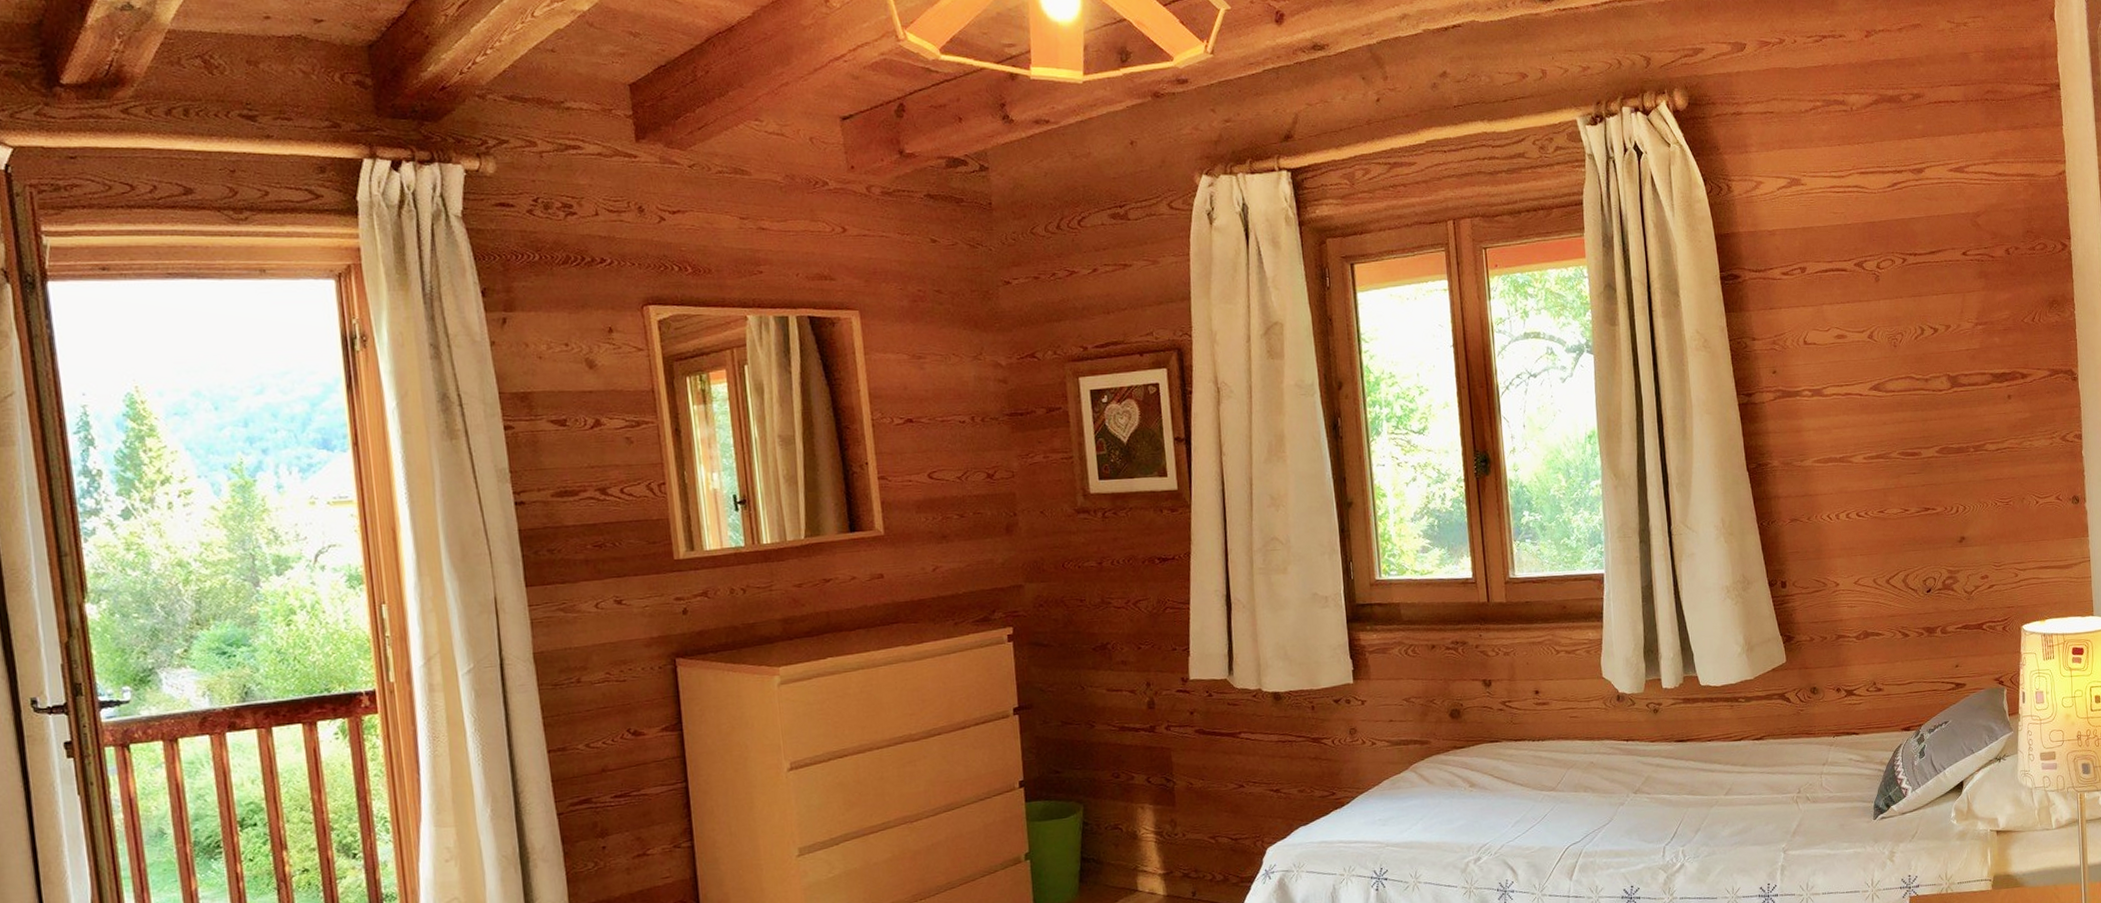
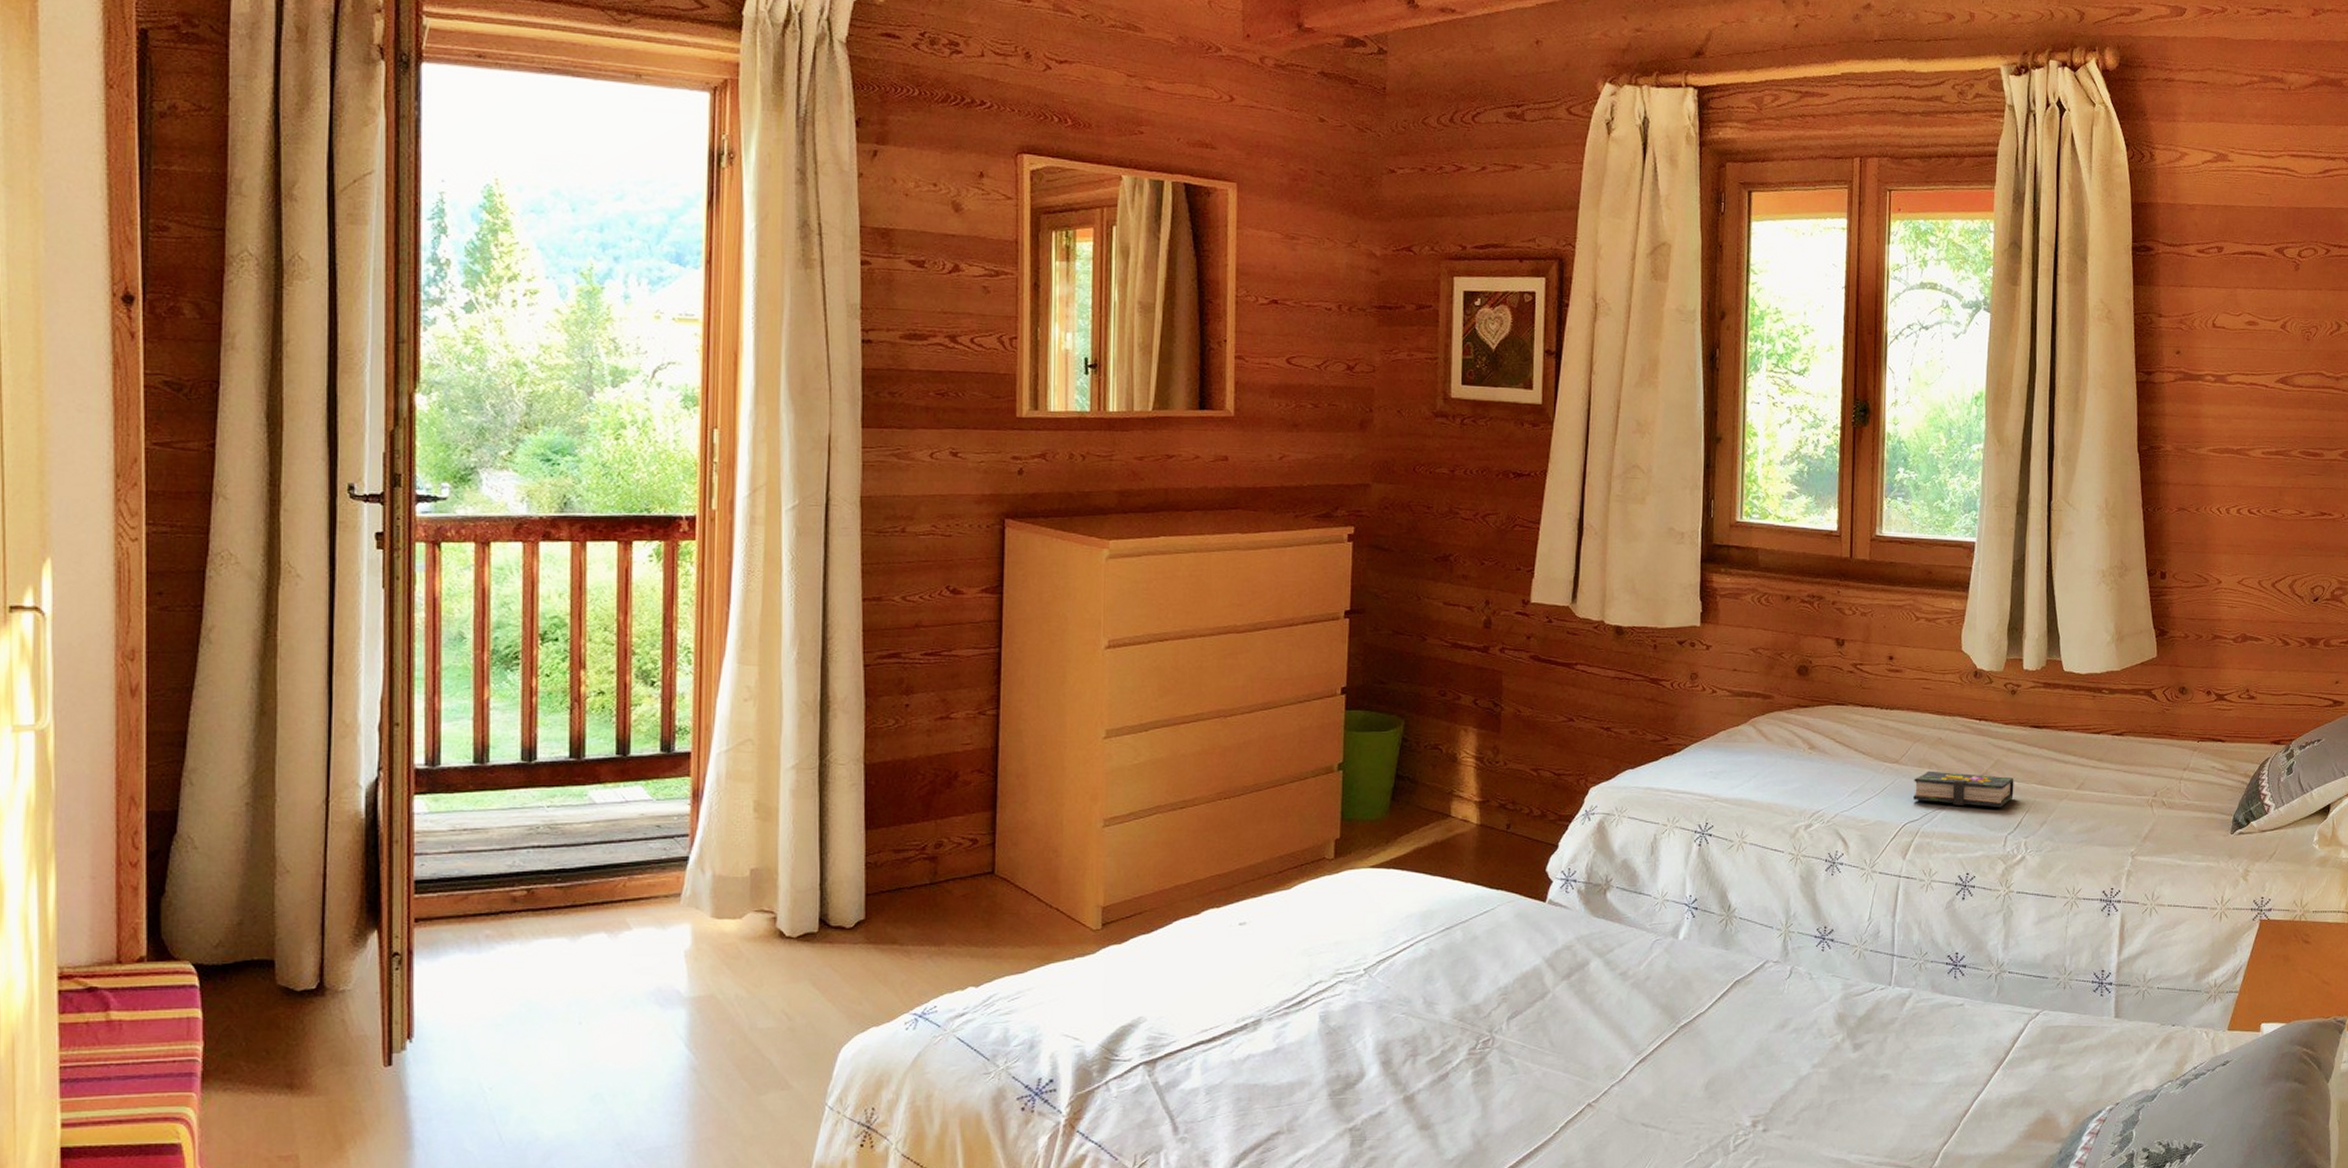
book: none [1572,791,1667,824] -> present [1913,771,2014,808]

